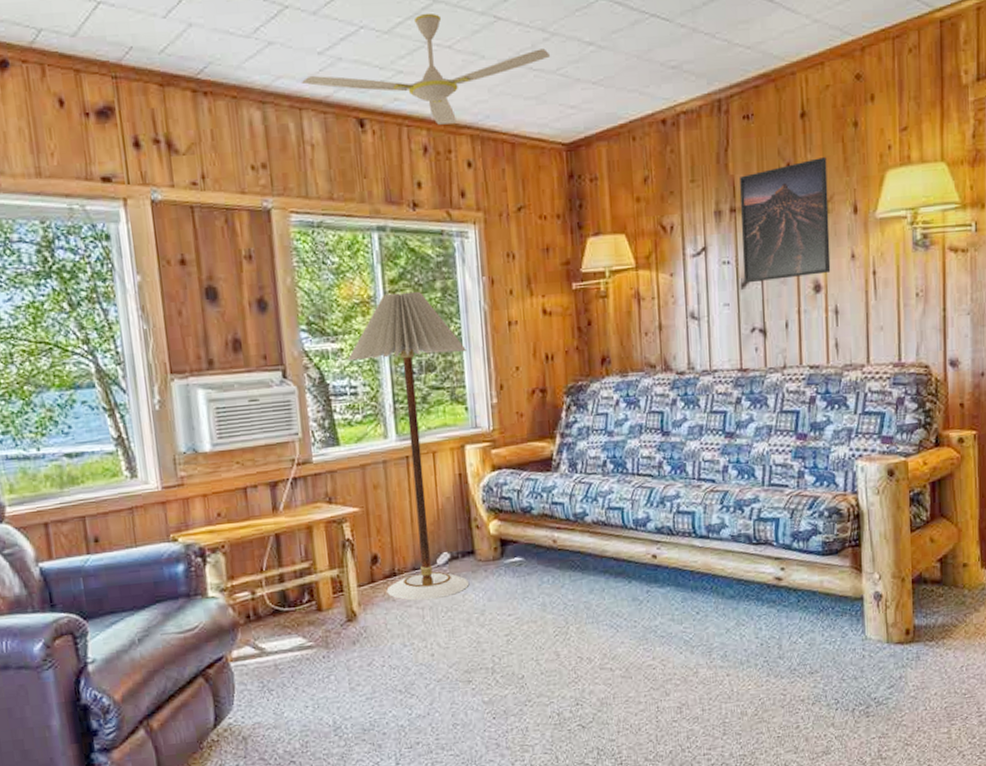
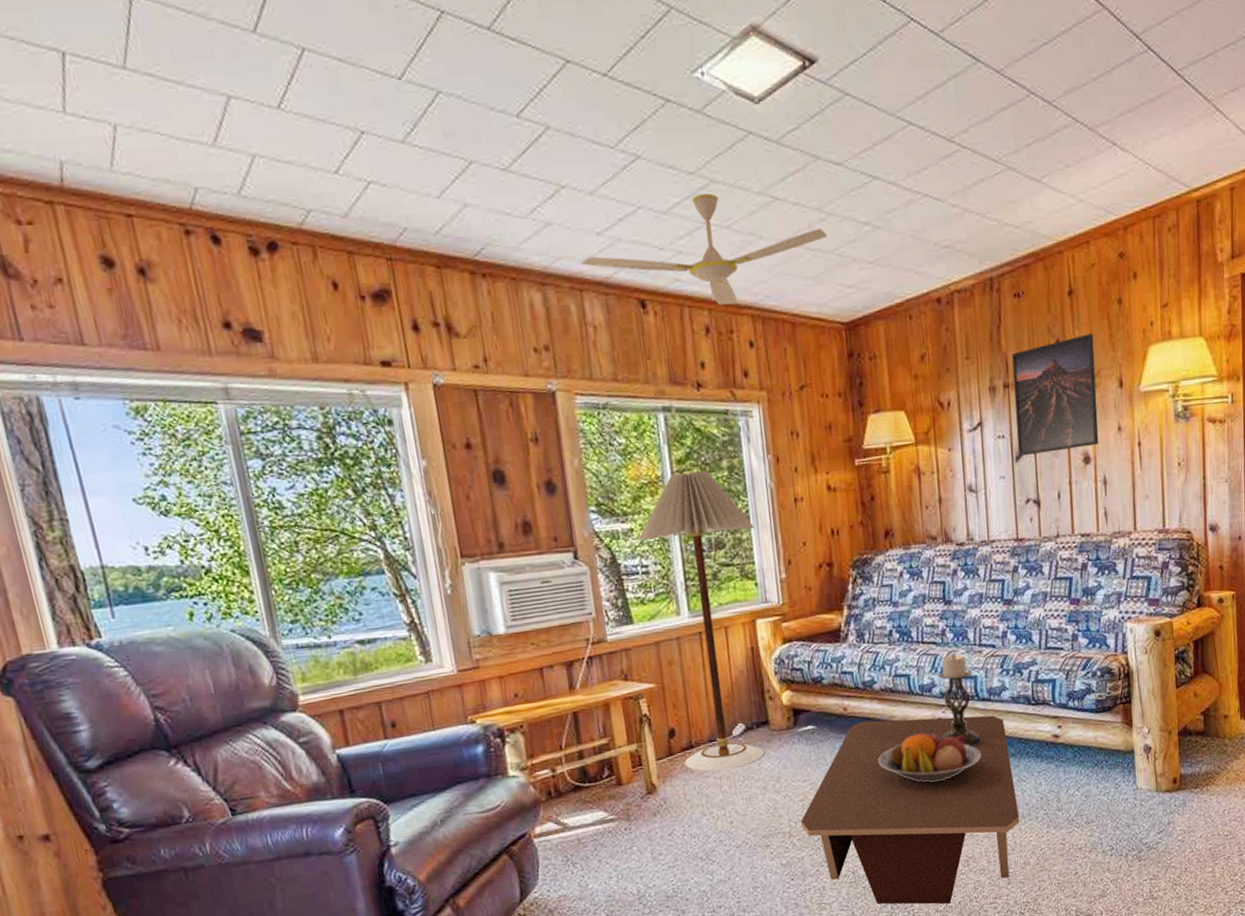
coffee table: none [504,553,738,753] -> present [800,715,1020,905]
fruit bowl: none [587,566,697,622] -> present [878,729,981,783]
candle holder: none [654,487,697,587] -> present [938,653,981,747]

